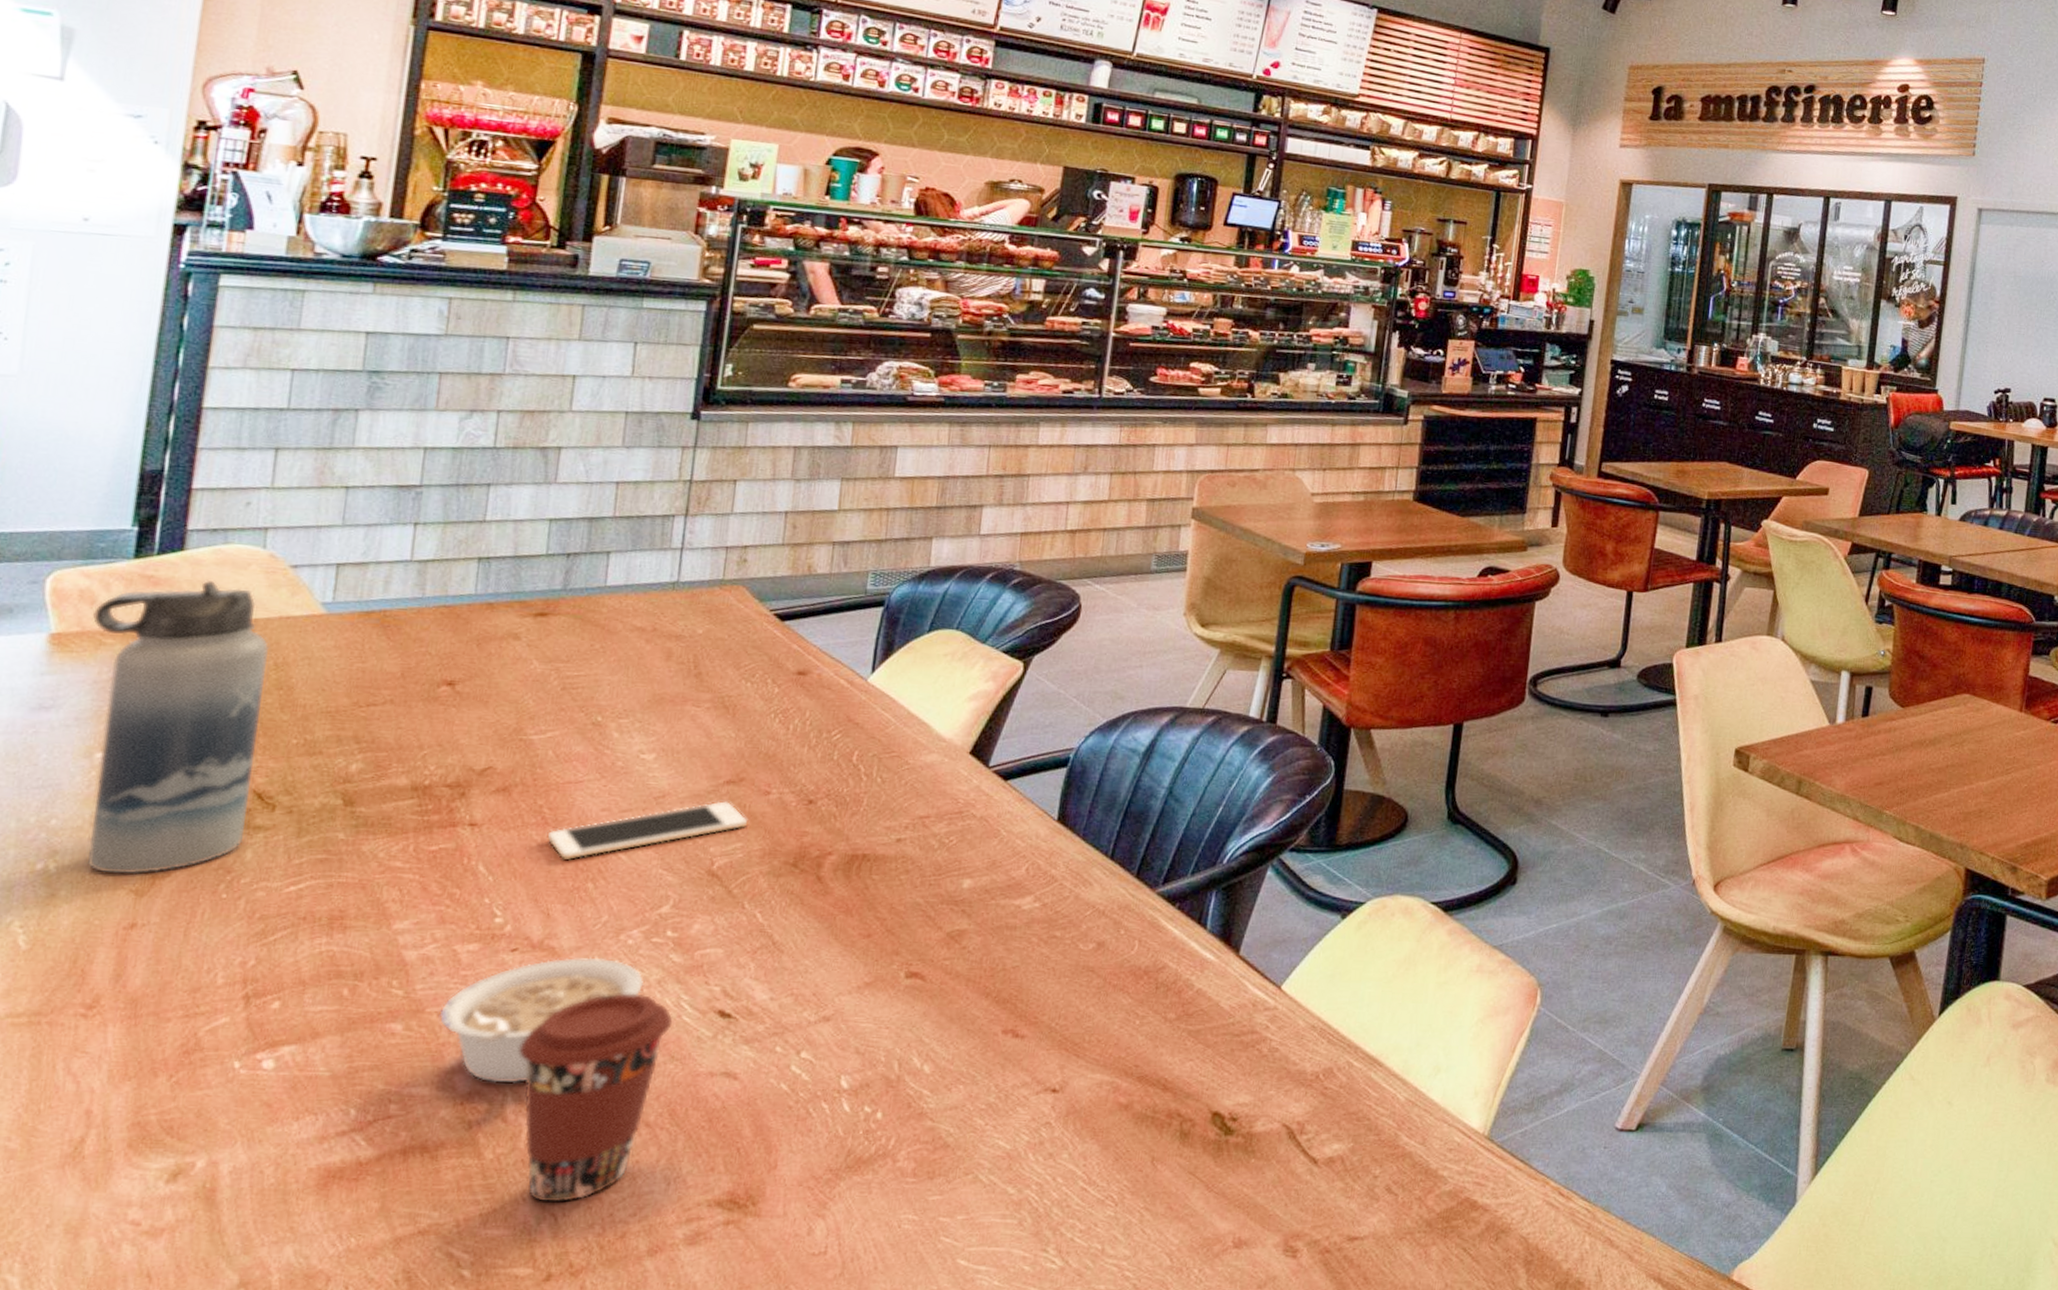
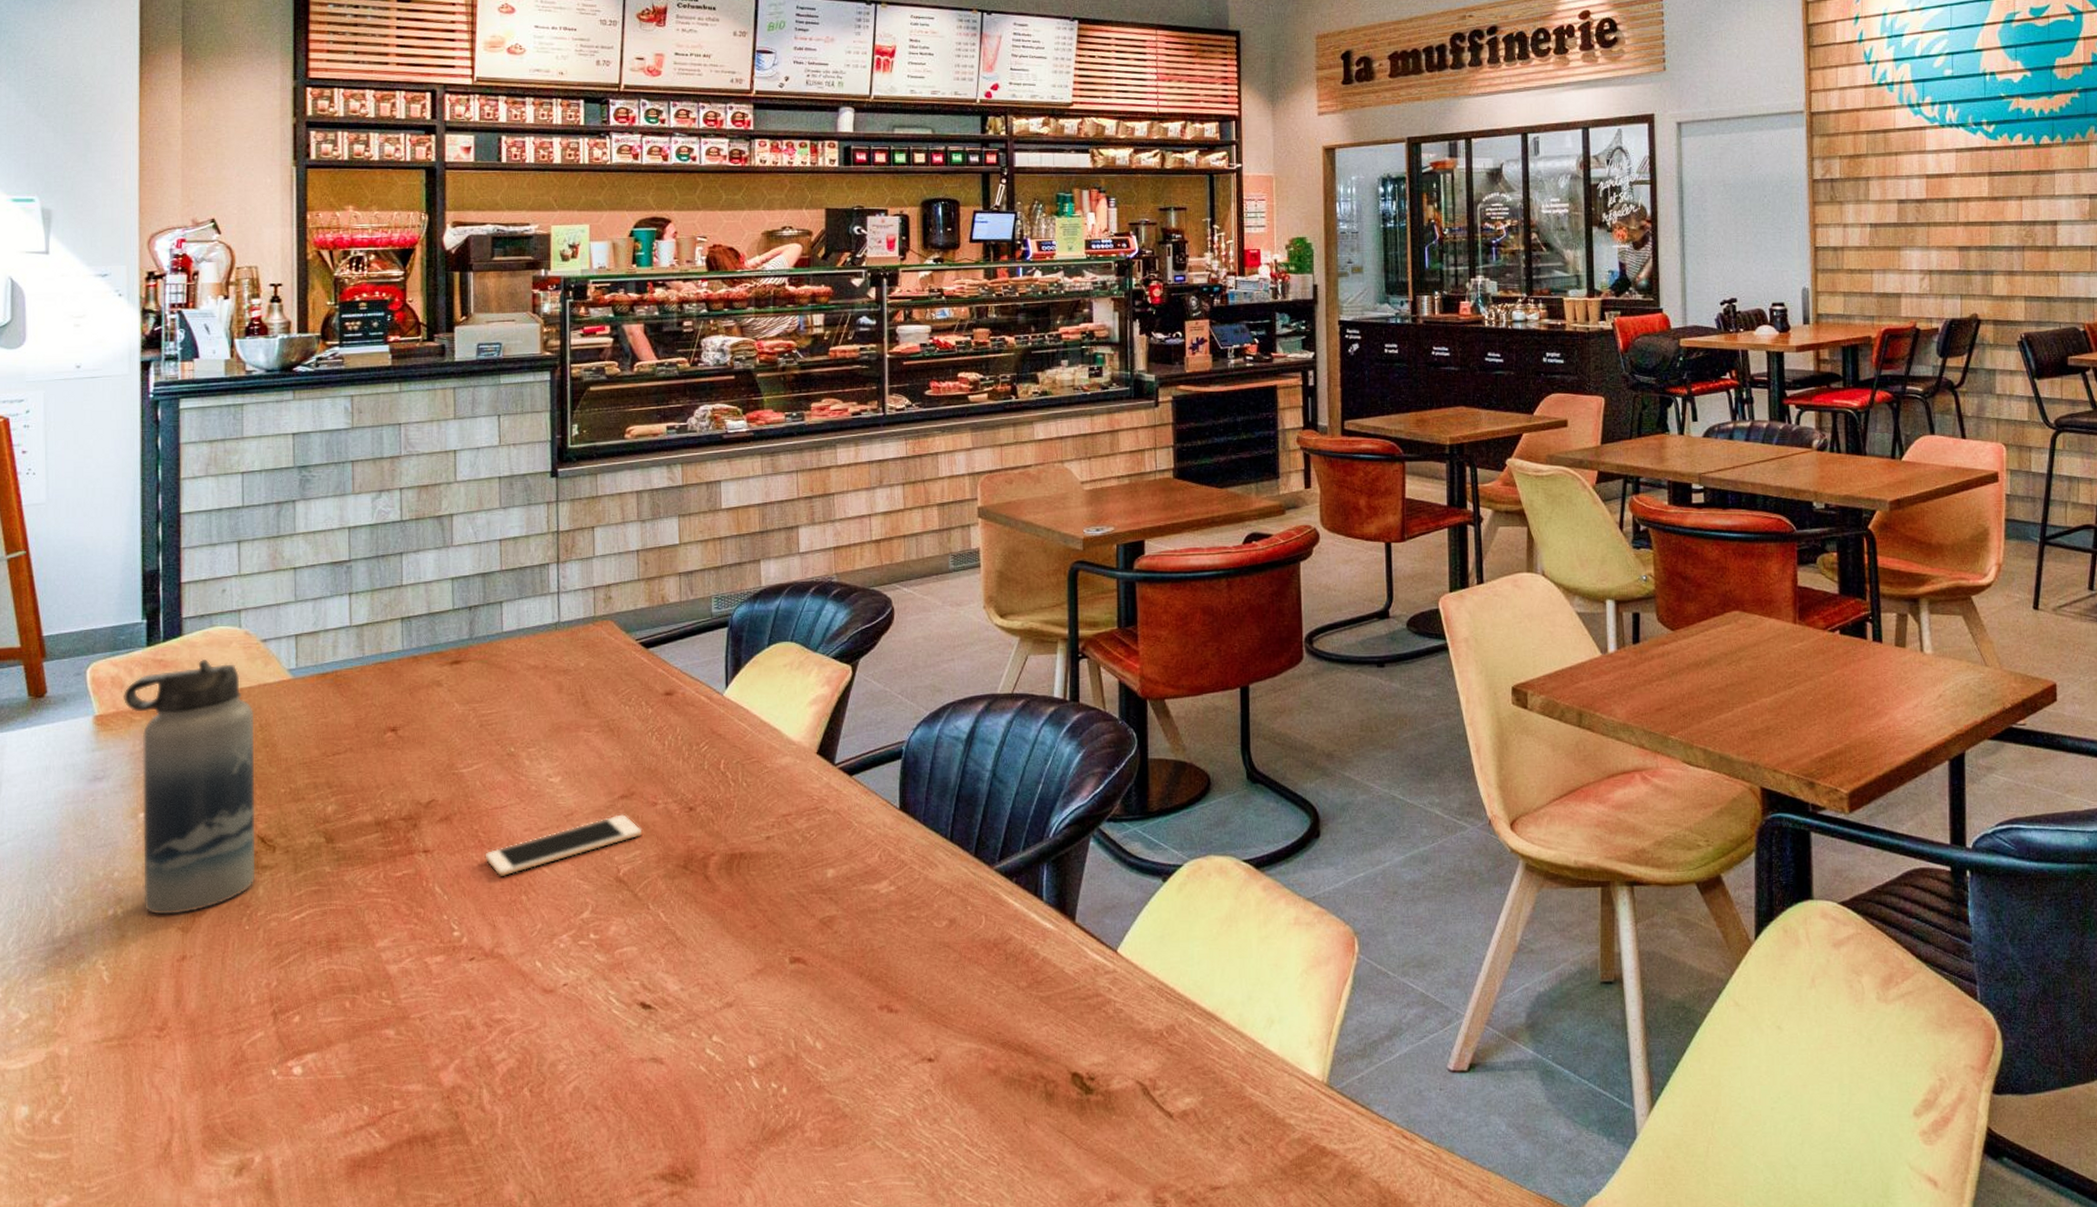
legume: present [439,957,644,1084] -> none [421,961,578,1078]
coffee cup: present [518,992,674,1203] -> none [487,990,605,1182]

